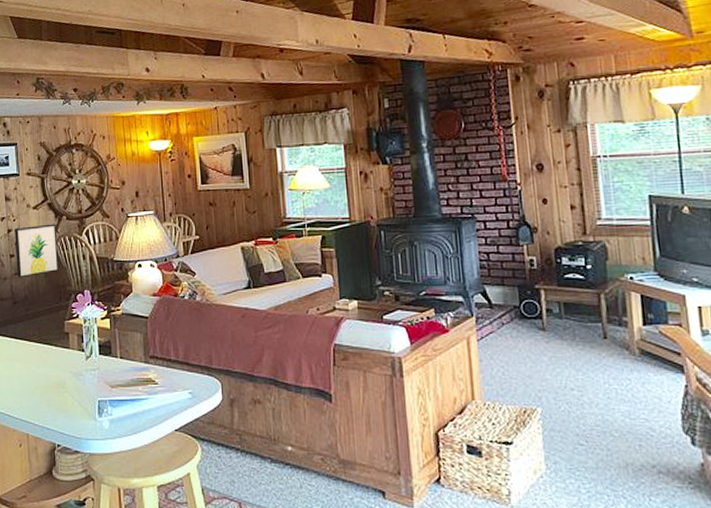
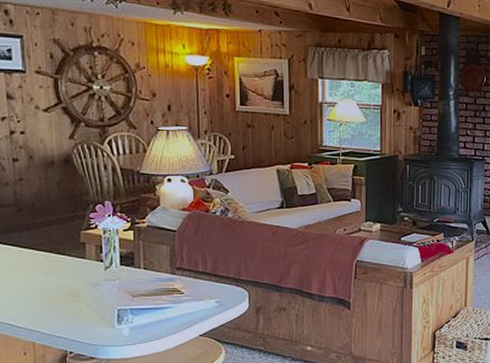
wall art: present [14,223,59,278] -> none [19,129,75,184]

